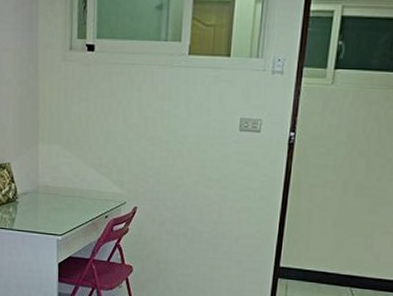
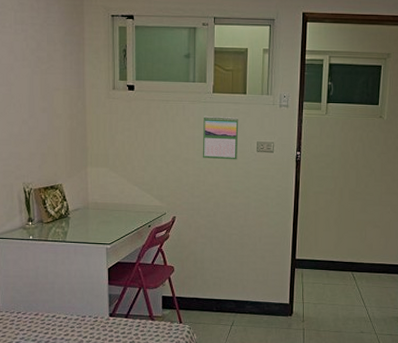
calendar: none [173,83,219,141] -> present [203,115,239,160]

